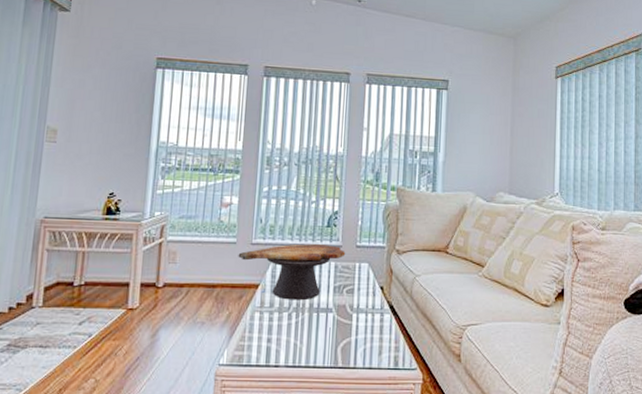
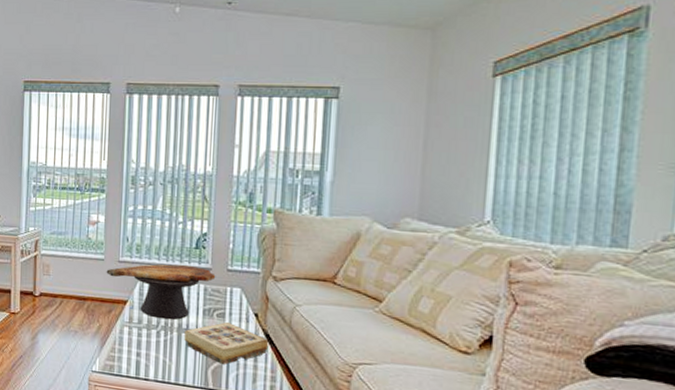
book: none [315,298,392,342] -> present [184,322,268,366]

